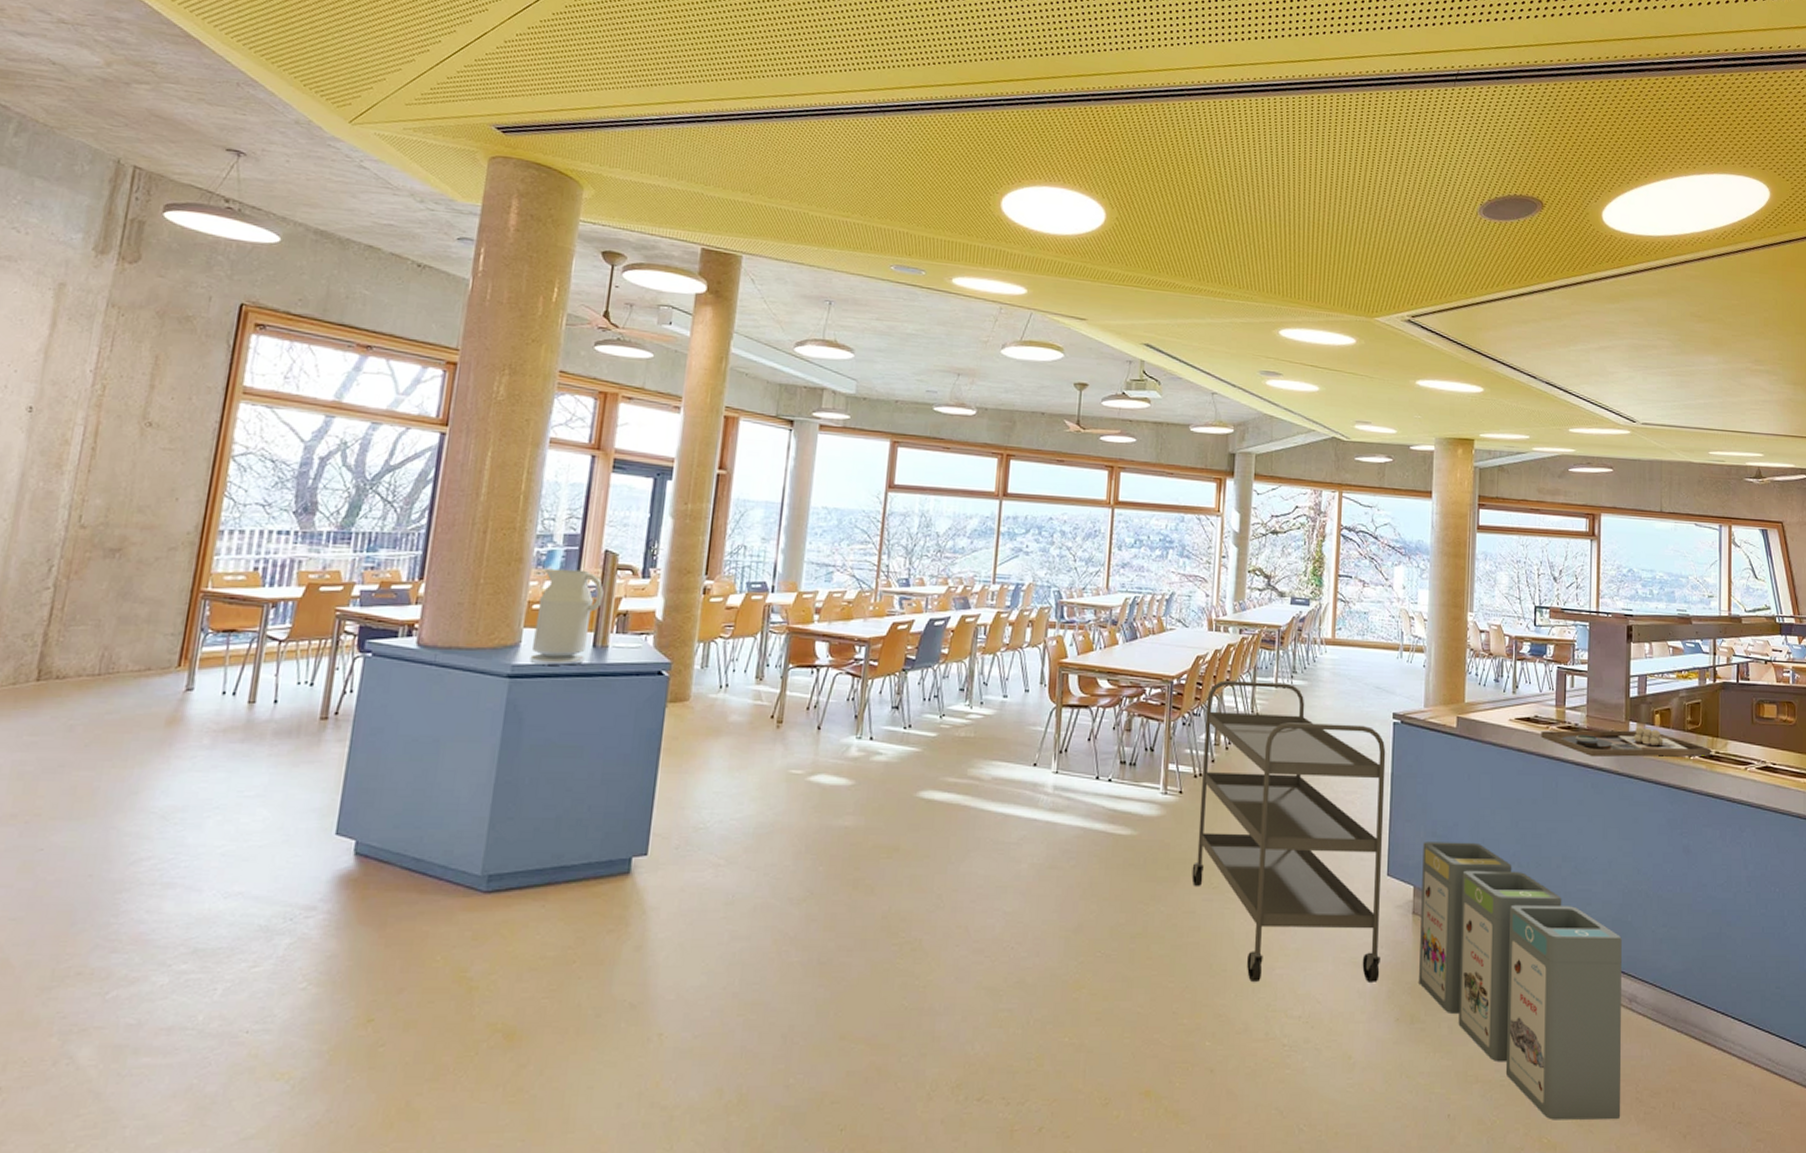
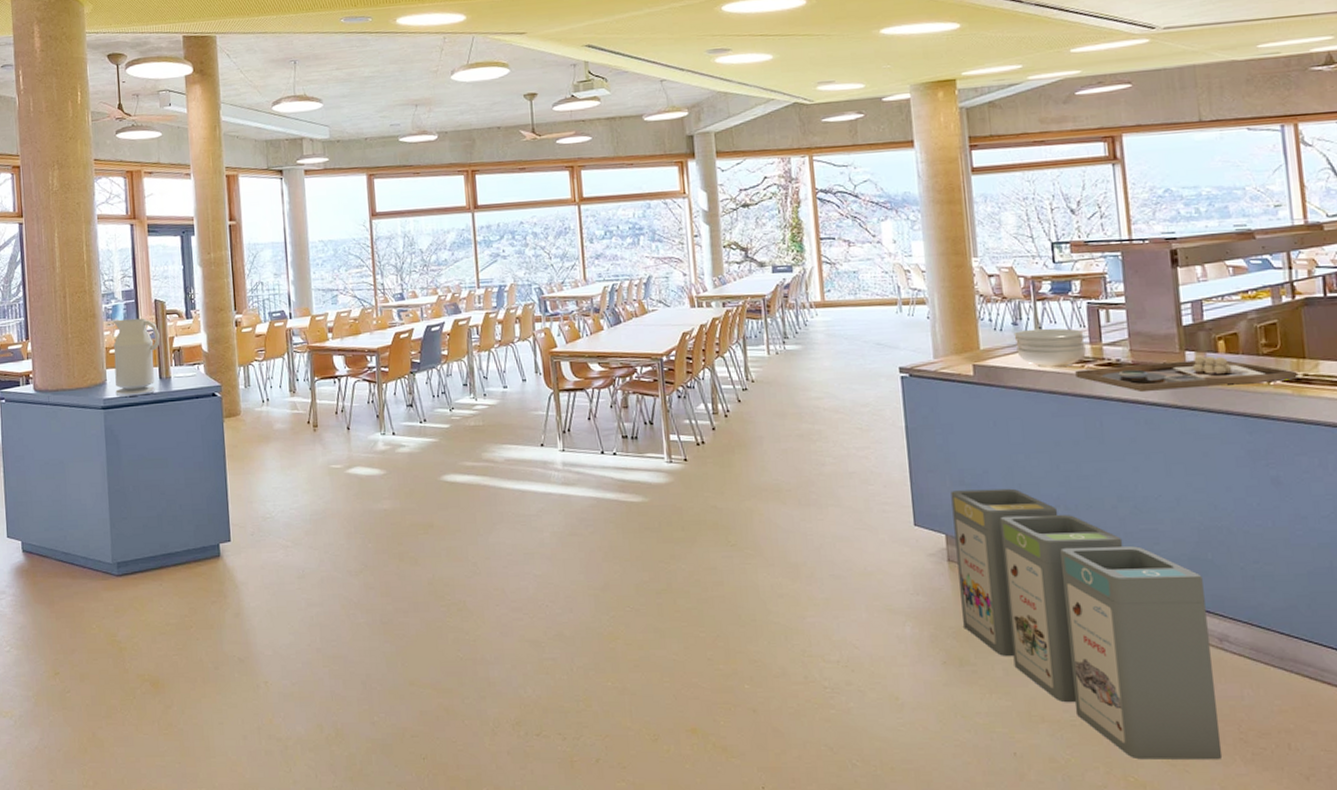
utility cart: present [1191,680,1386,982] -> none [698,349,919,630]
bowl: none [1494,687,1552,726] -> present [1013,328,1086,367]

